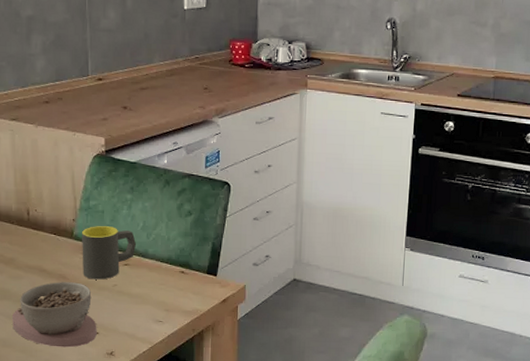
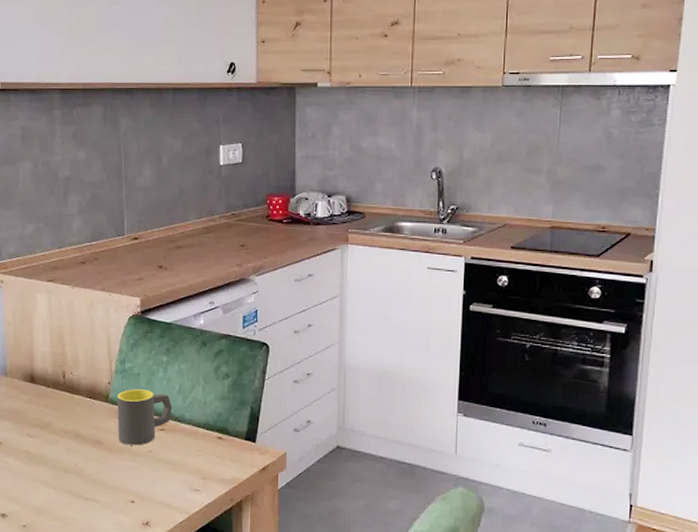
bowl: present [11,282,97,348] -> none [47,447,132,517]

